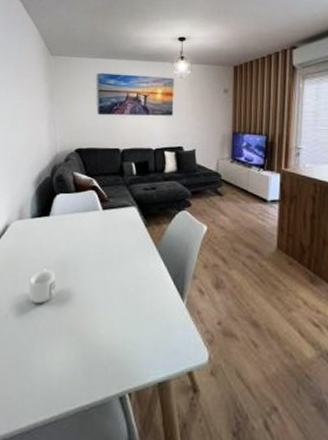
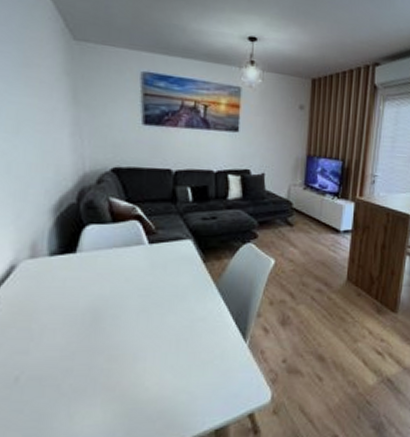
mug: present [28,268,56,303] -> none [47,317,87,359]

